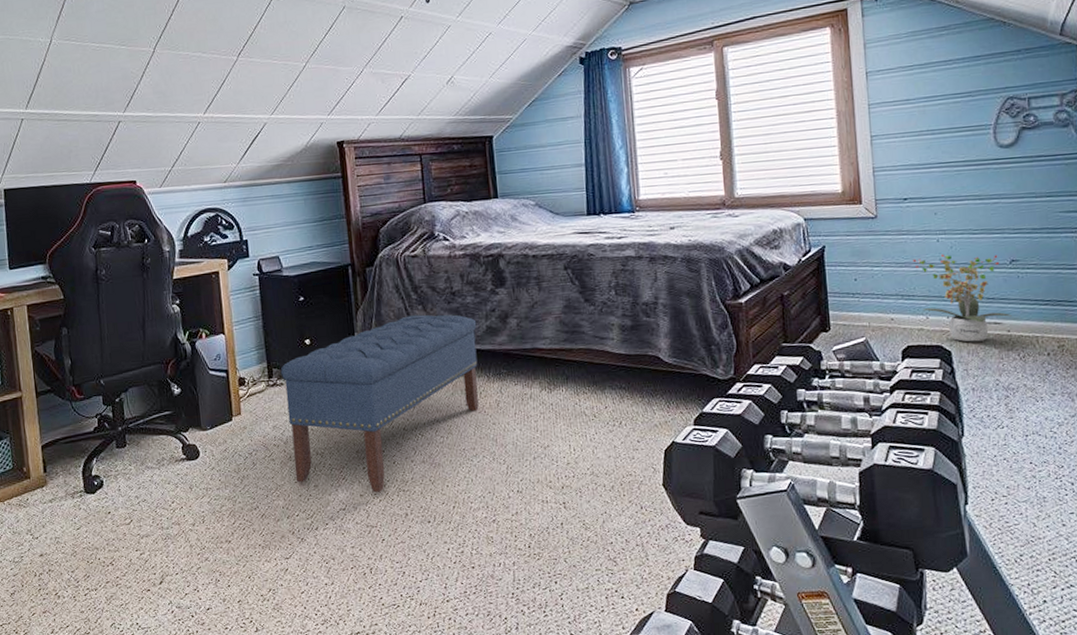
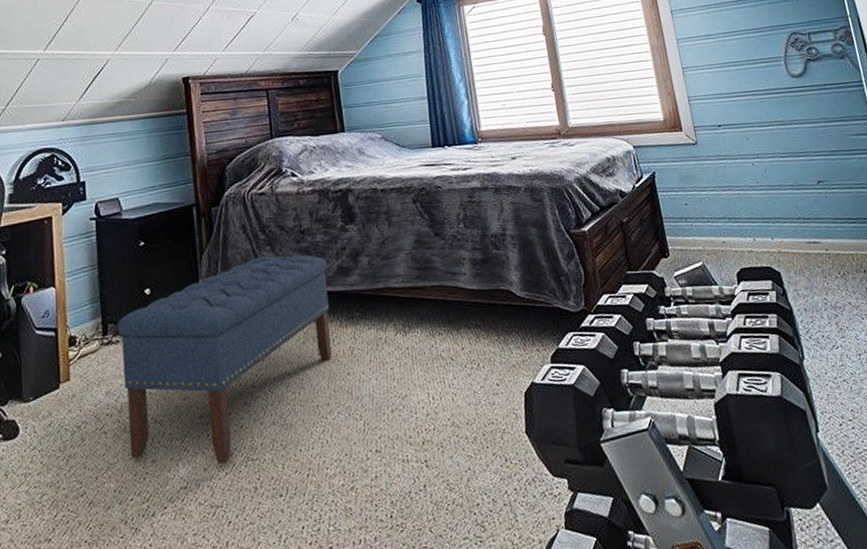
potted plant: present [912,254,1012,342] -> none [733,176,827,263]

